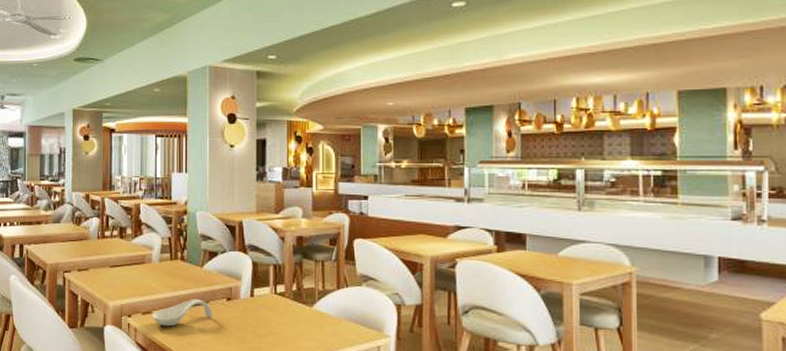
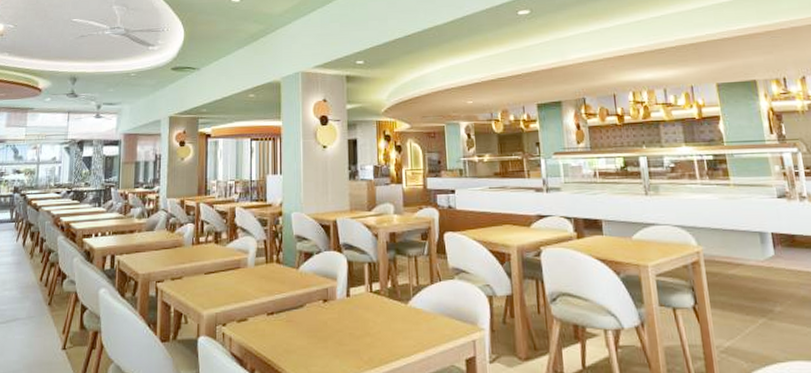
spoon rest: present [152,299,213,327] -> none [247,303,309,334]

